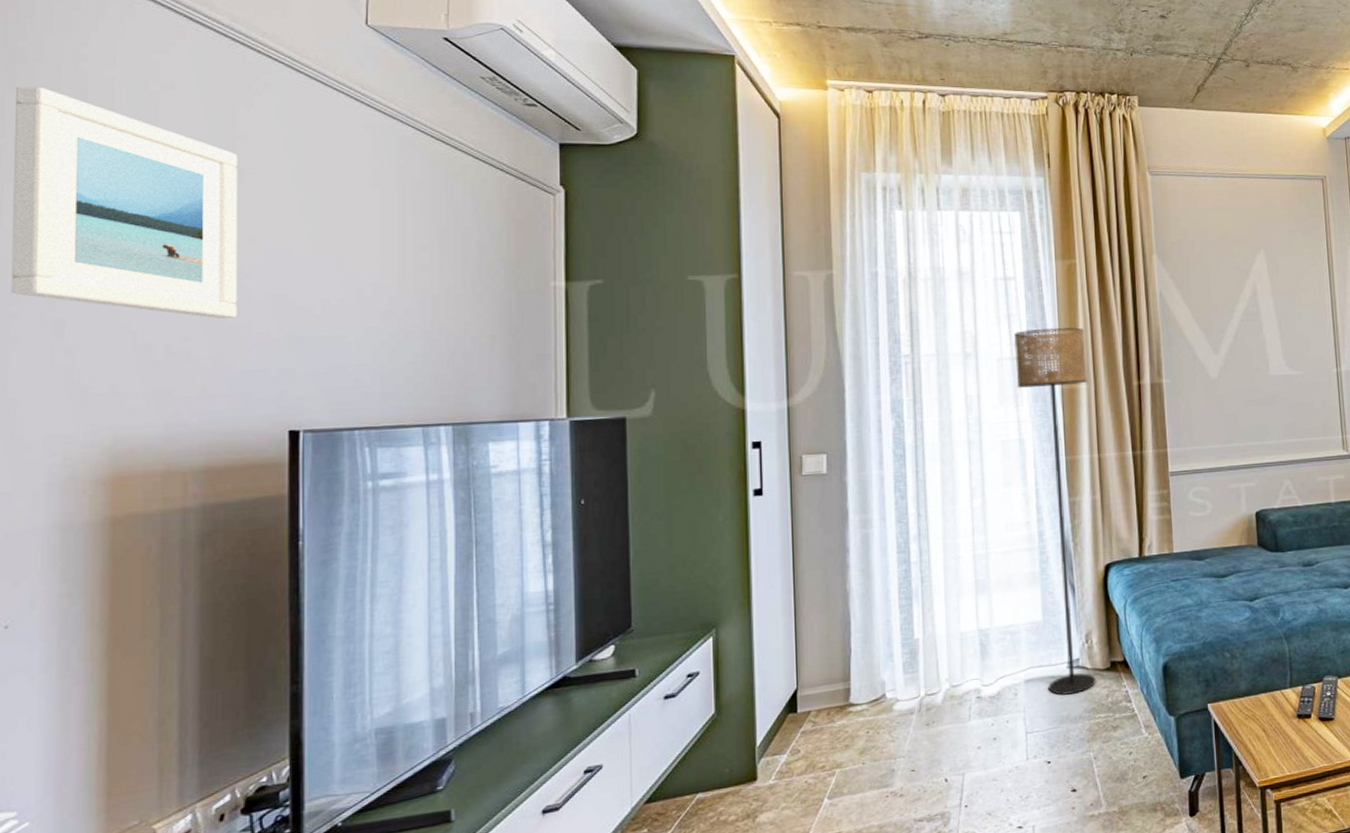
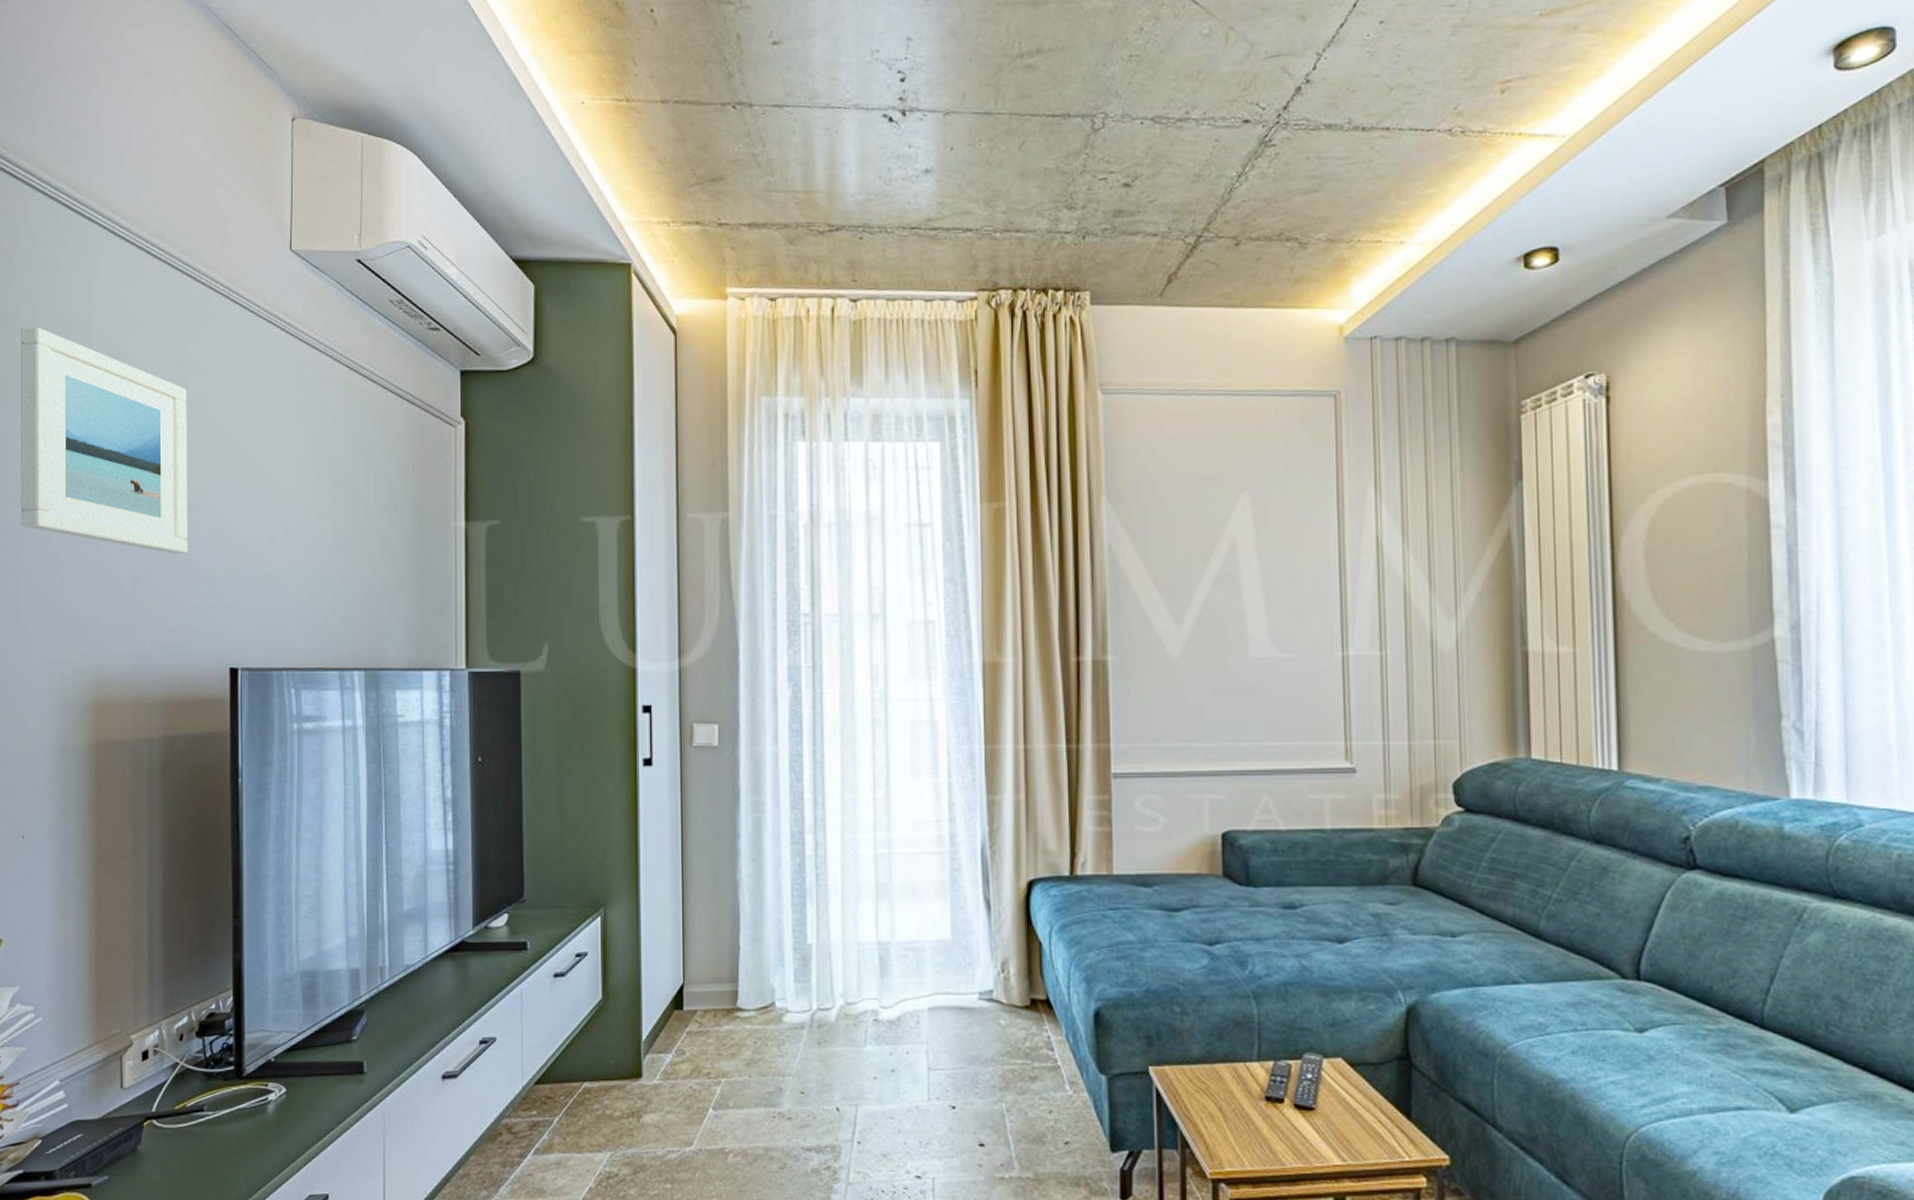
floor lamp: present [1013,327,1096,696] -> none [927,586,1015,1033]

